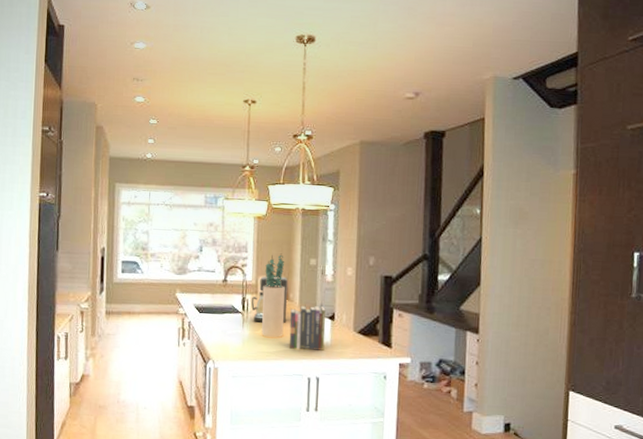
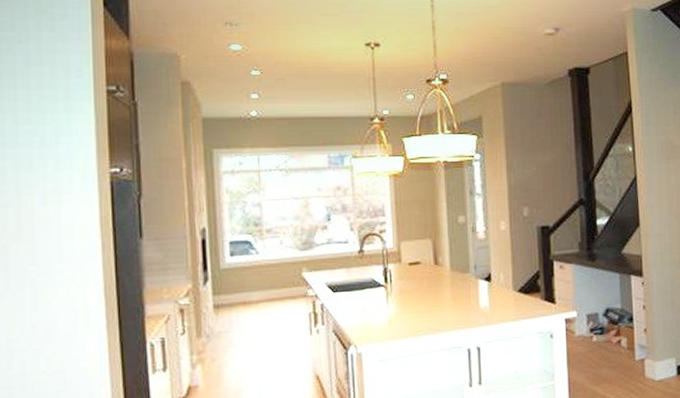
coffee maker: present [251,276,288,323] -> none [395,239,438,295]
vase: present [261,253,285,339] -> none [407,213,435,311]
books: present [289,305,326,351] -> none [441,268,483,320]

